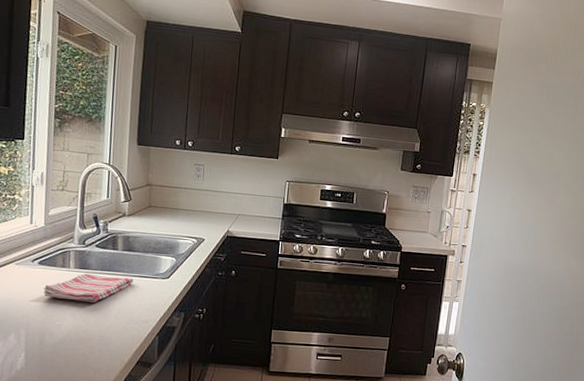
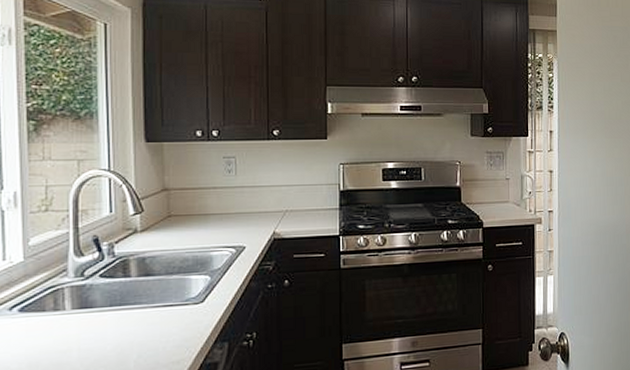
dish towel: present [43,273,134,303] -> none [28,309,157,354]

